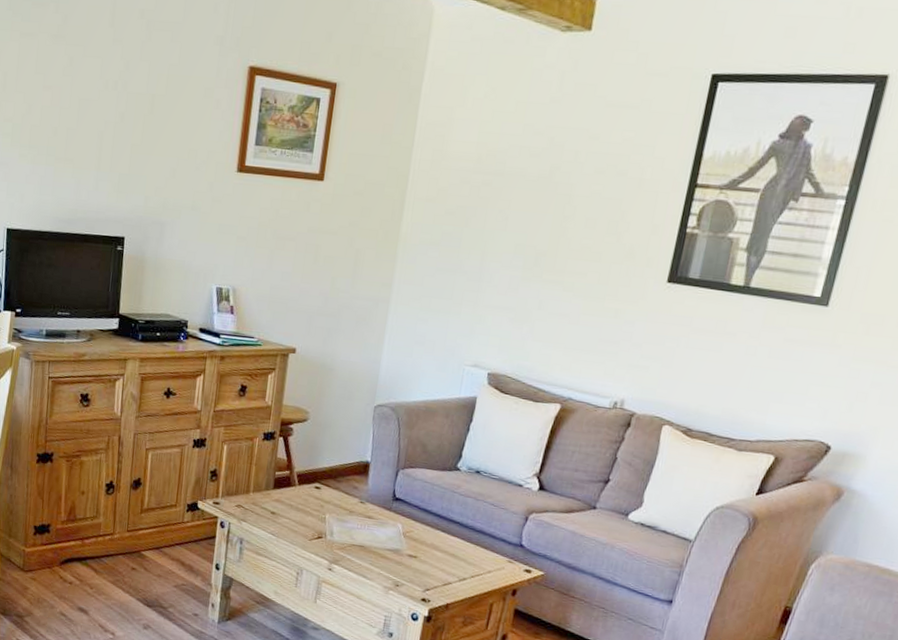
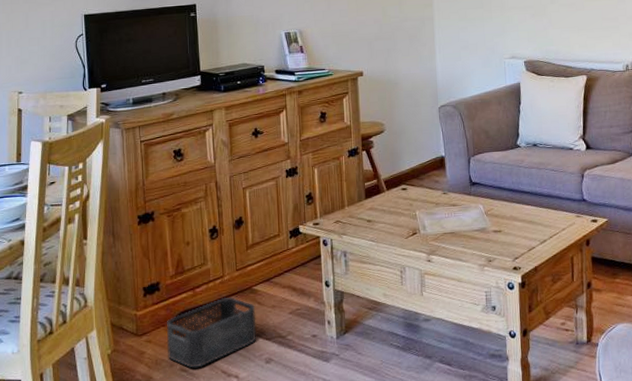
storage bin: none [50,554,141,616] -> present [166,297,257,369]

